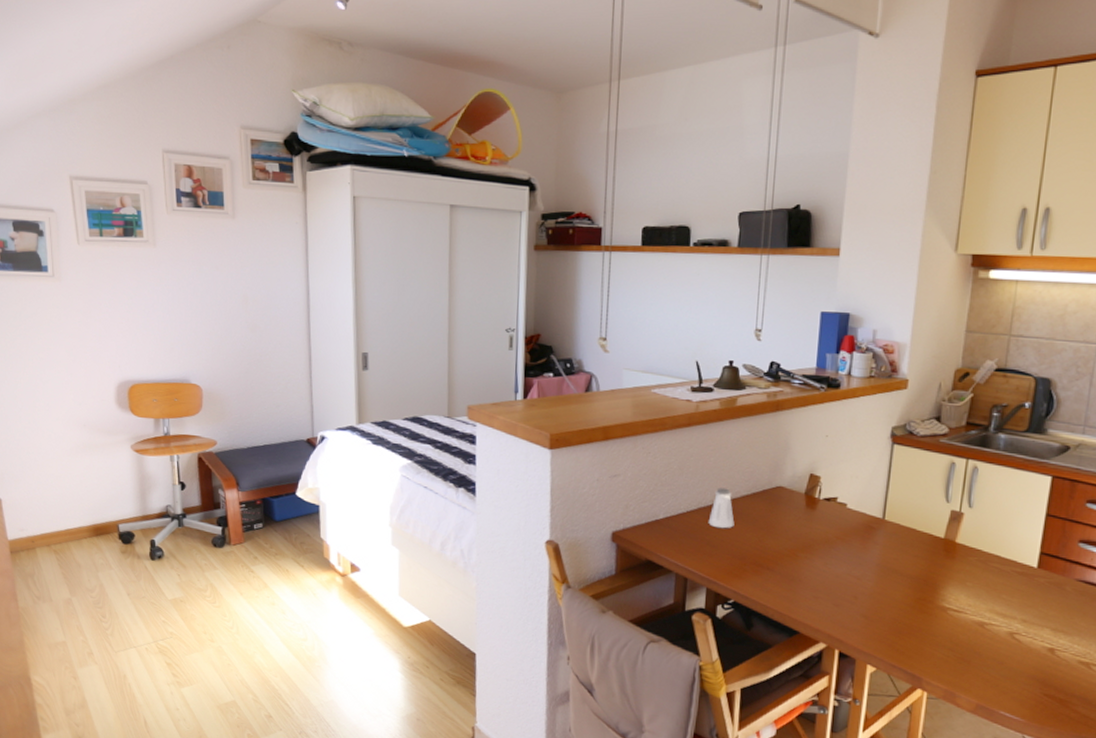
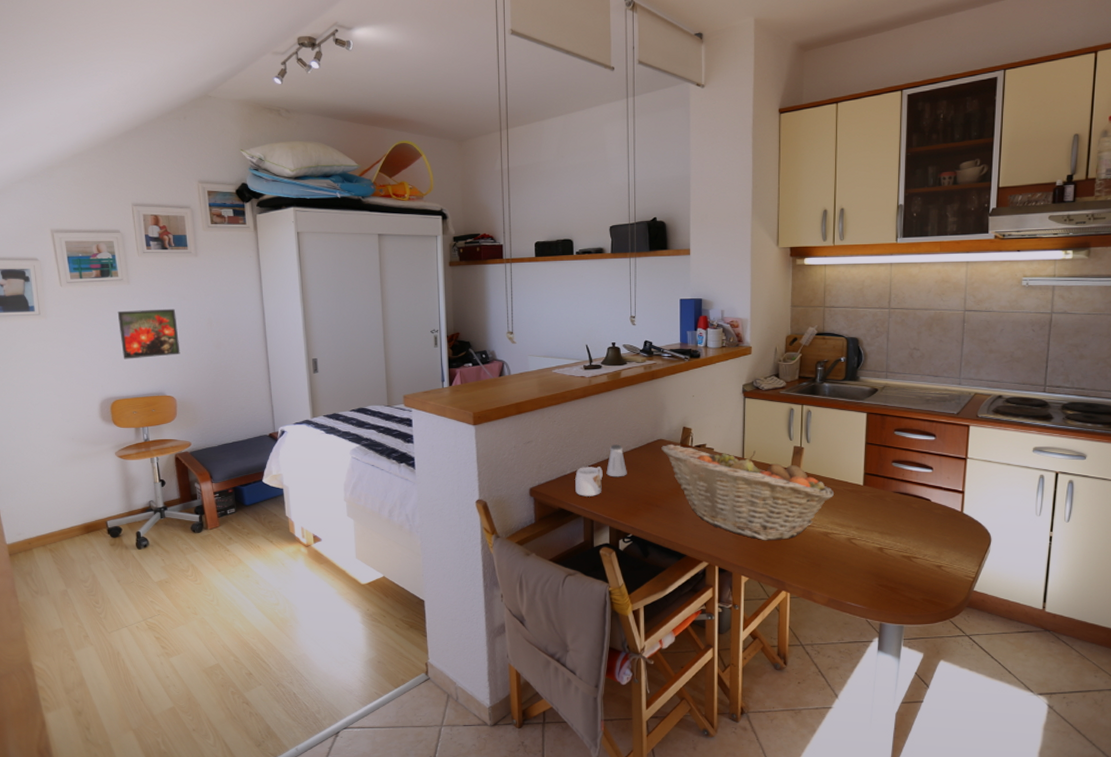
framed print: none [140,278,210,337] -> present [117,308,180,359]
mug: none [668,512,704,549] -> present [575,467,603,497]
fruit basket: none [779,494,997,626] -> present [660,445,834,541]

